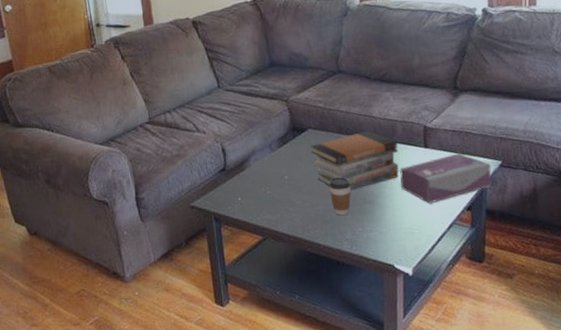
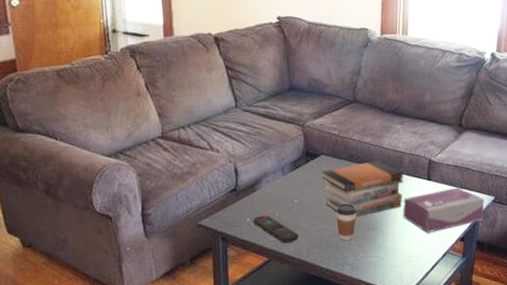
remote control: none [244,193,292,221] -> present [253,215,298,243]

